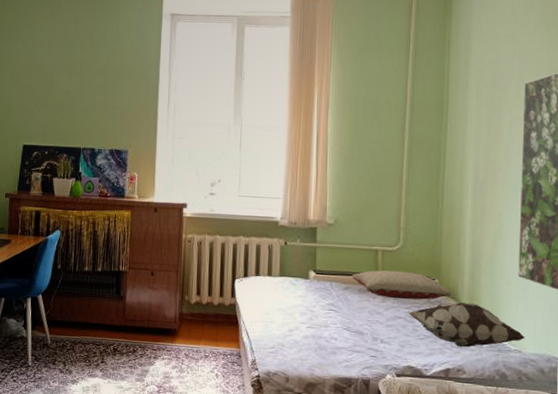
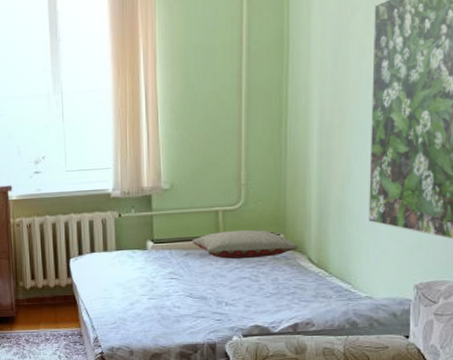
decorative pillow: present [408,302,526,348] -> none [253,254,377,301]

